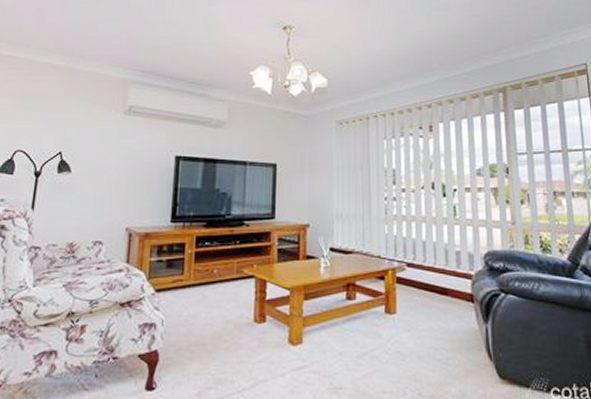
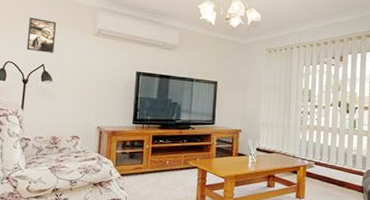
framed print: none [40,95,79,137] -> present [26,17,57,53]

